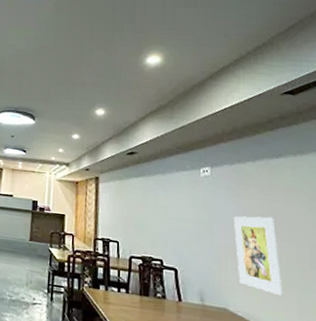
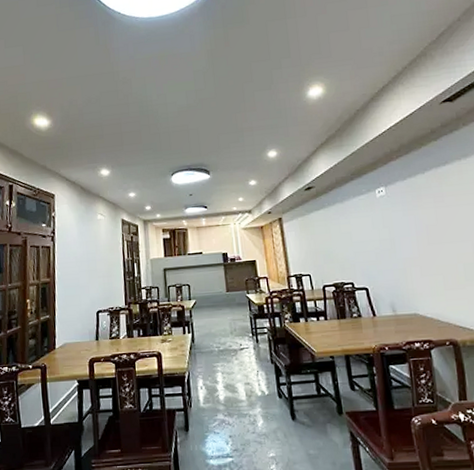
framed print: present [234,216,283,296] -> none [412,222,465,291]

